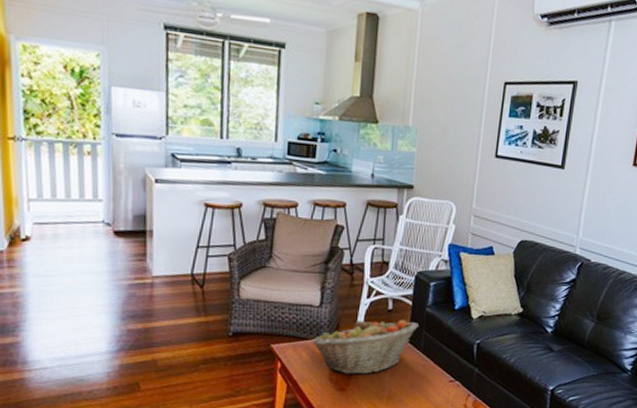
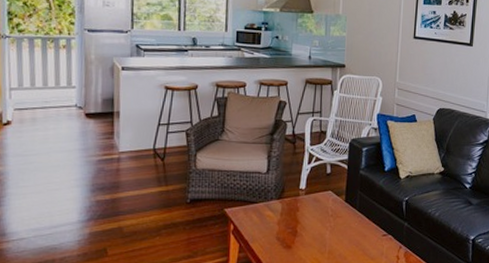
fruit basket: present [311,319,419,375] -> none [260,182,354,233]

